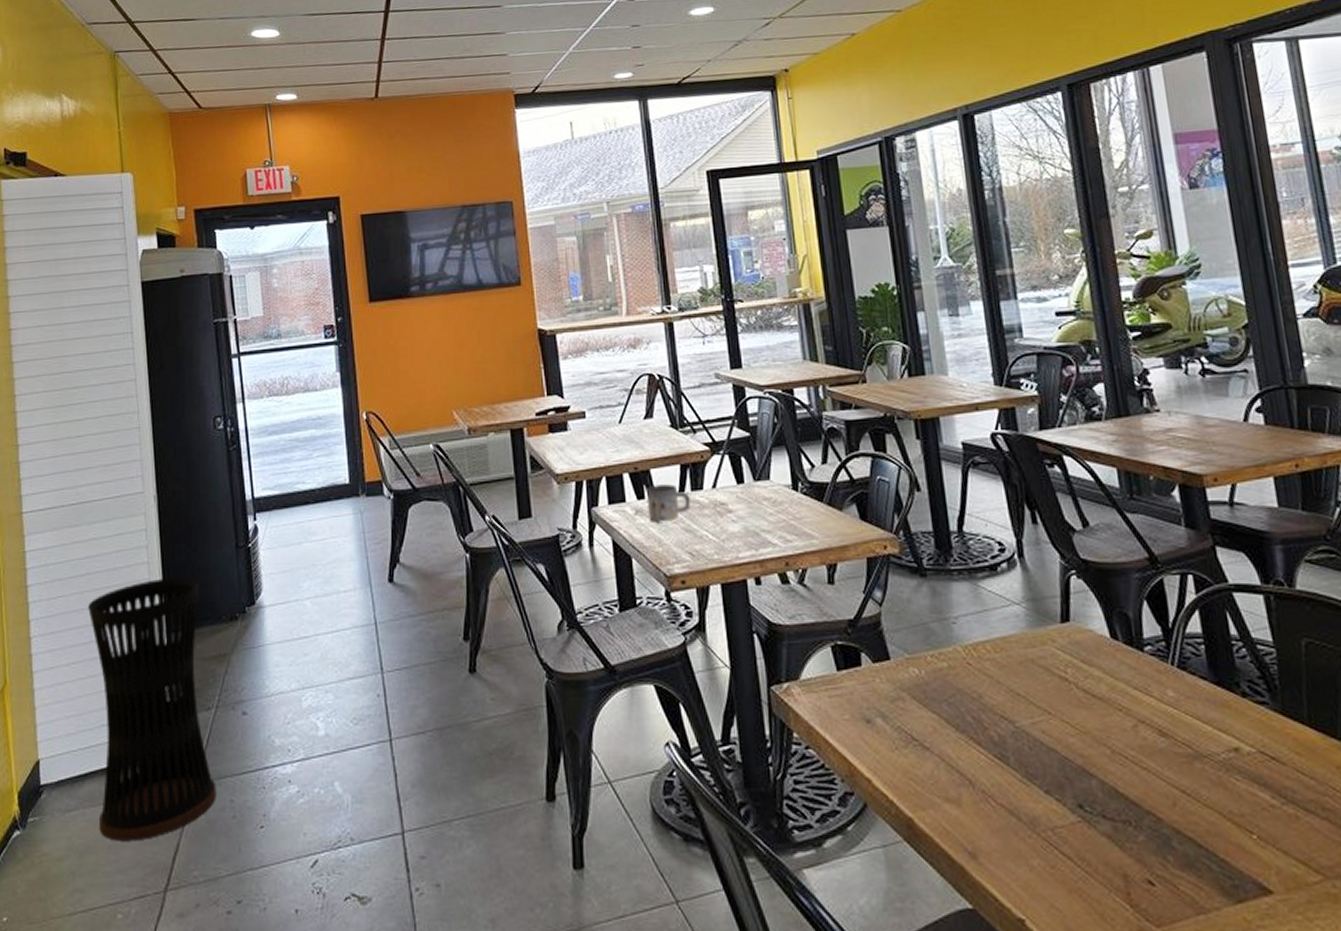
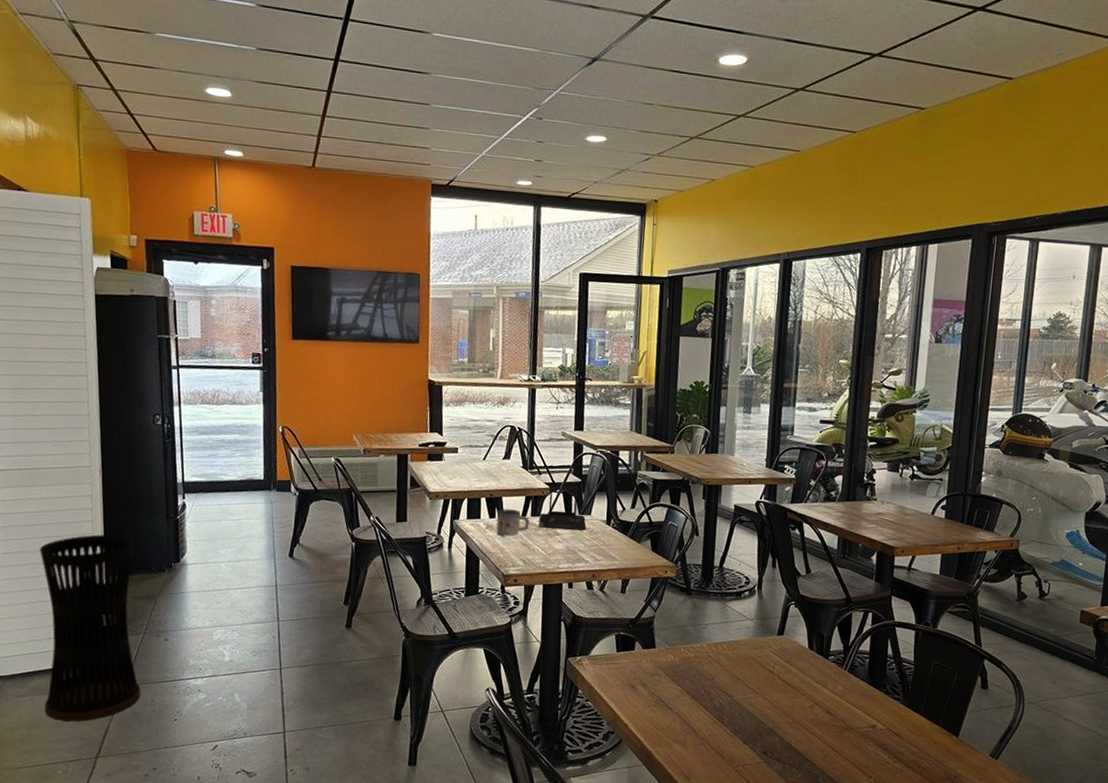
napkin holder: none [702,452,767,506] -> present [538,492,586,531]

